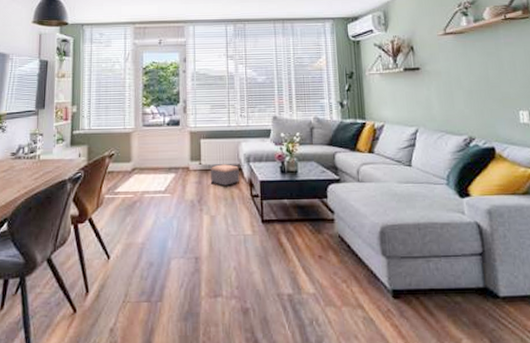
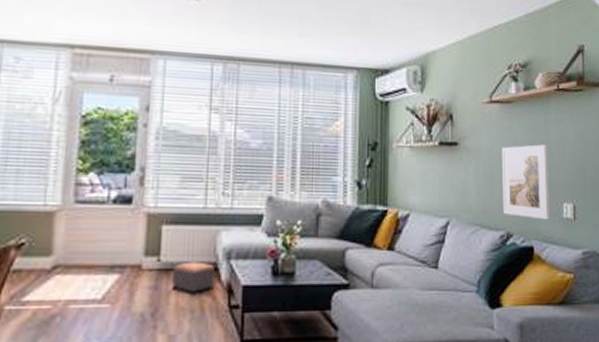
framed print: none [459,64,509,126] -> present [502,144,551,220]

